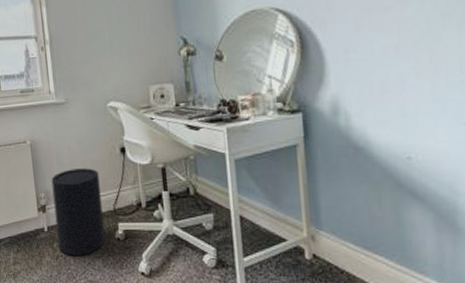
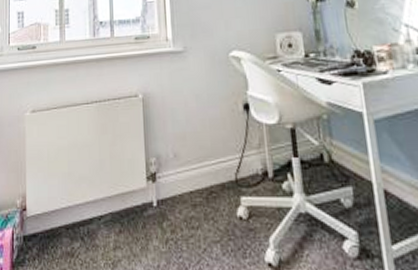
waste bin: present [51,168,106,256] -> none [164,128,225,239]

